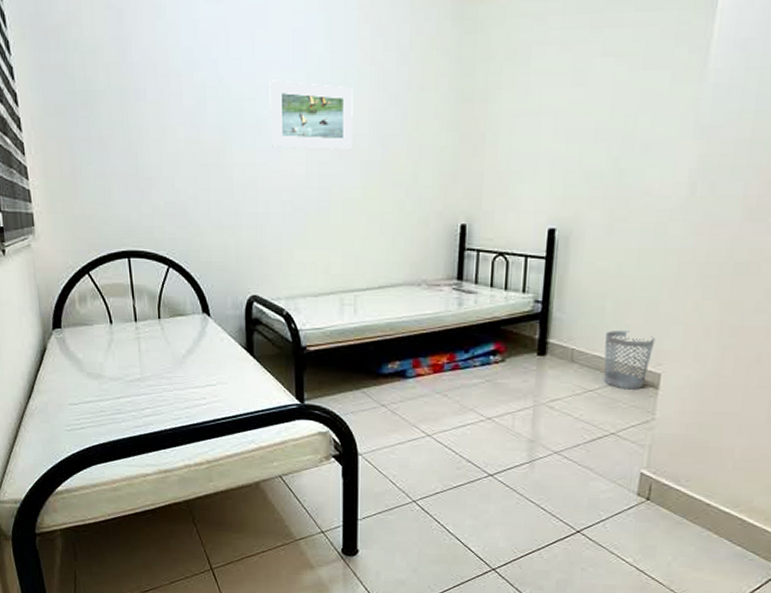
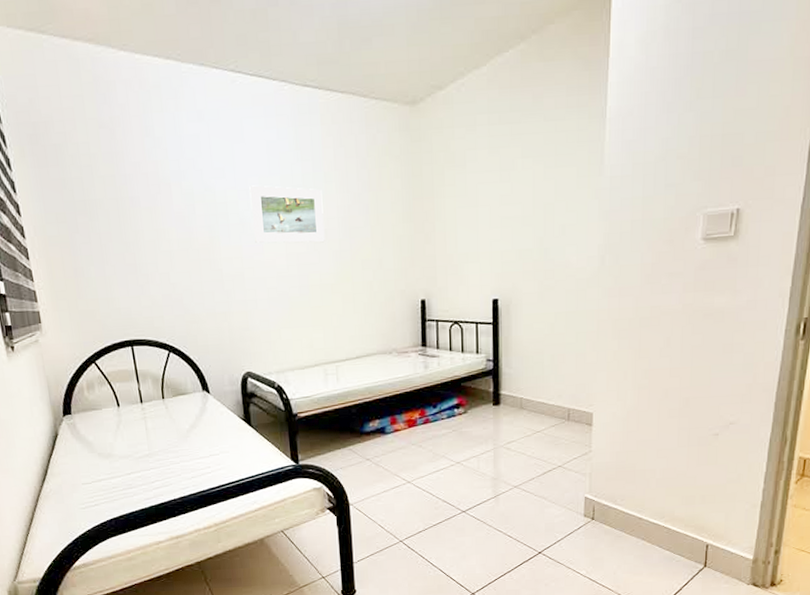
wastebasket: present [603,331,656,390] -> none [545,379,586,428]

